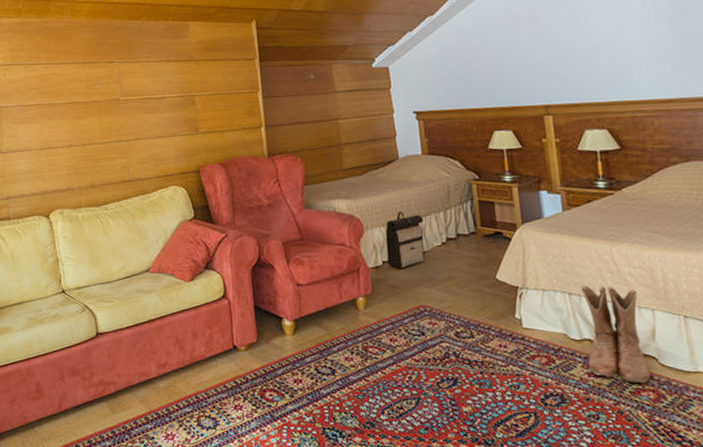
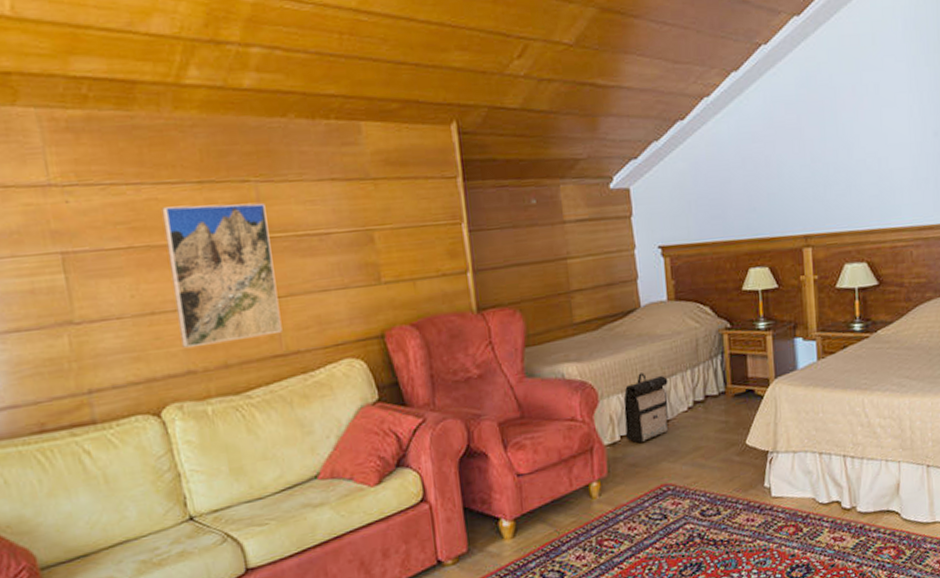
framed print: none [59,76,130,173] -> present [161,203,283,349]
boots: present [580,284,651,384] -> none [831,440,893,542]

